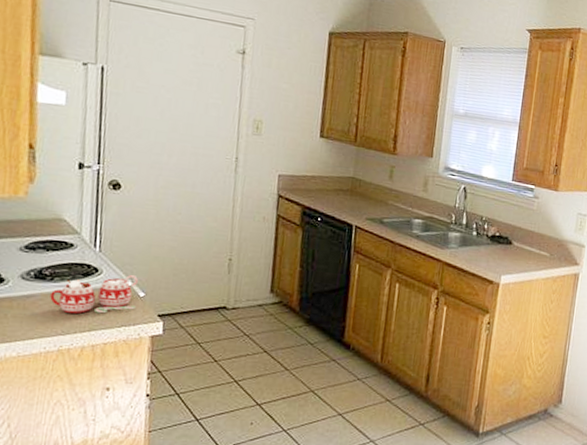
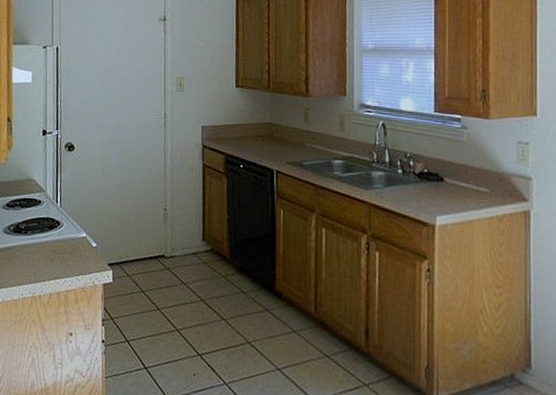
mug: present [50,274,138,314] -> none [25,226,91,264]

